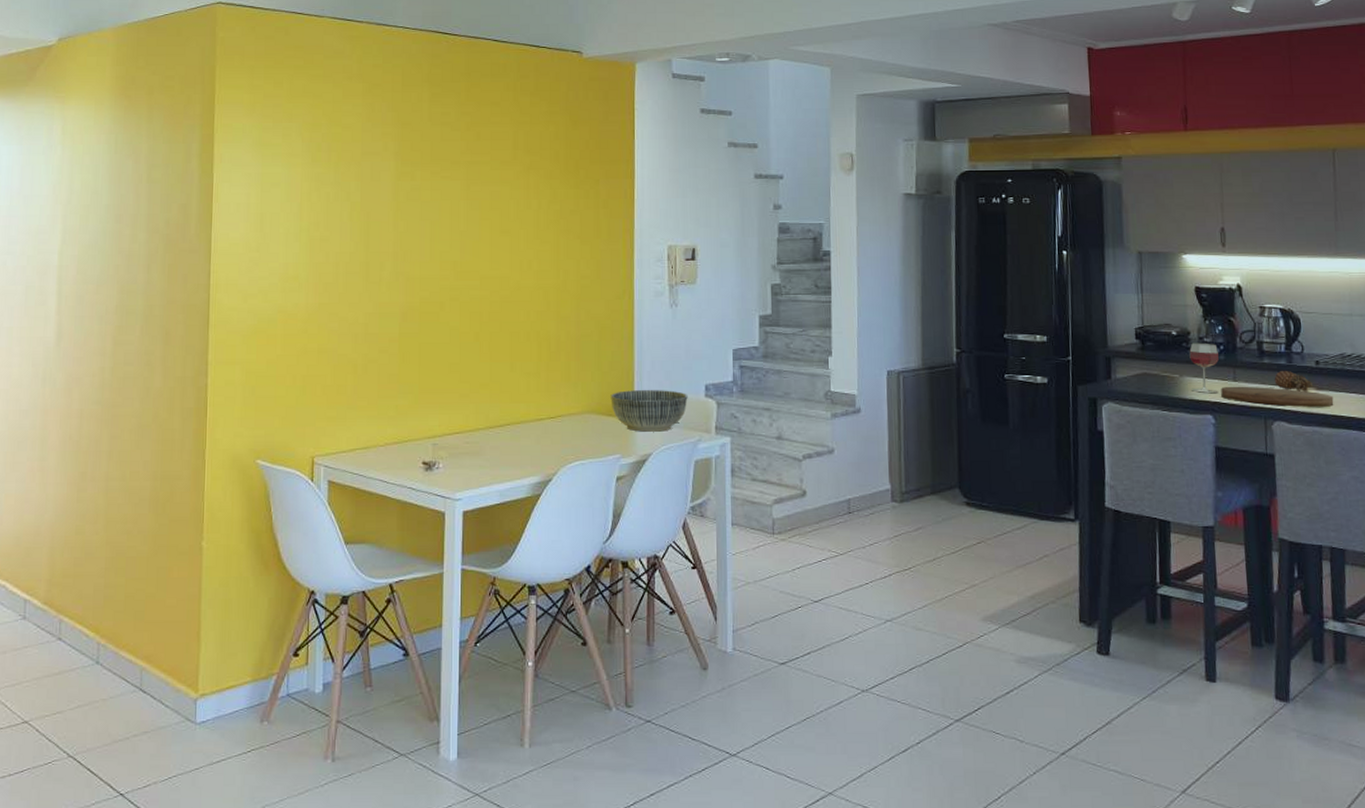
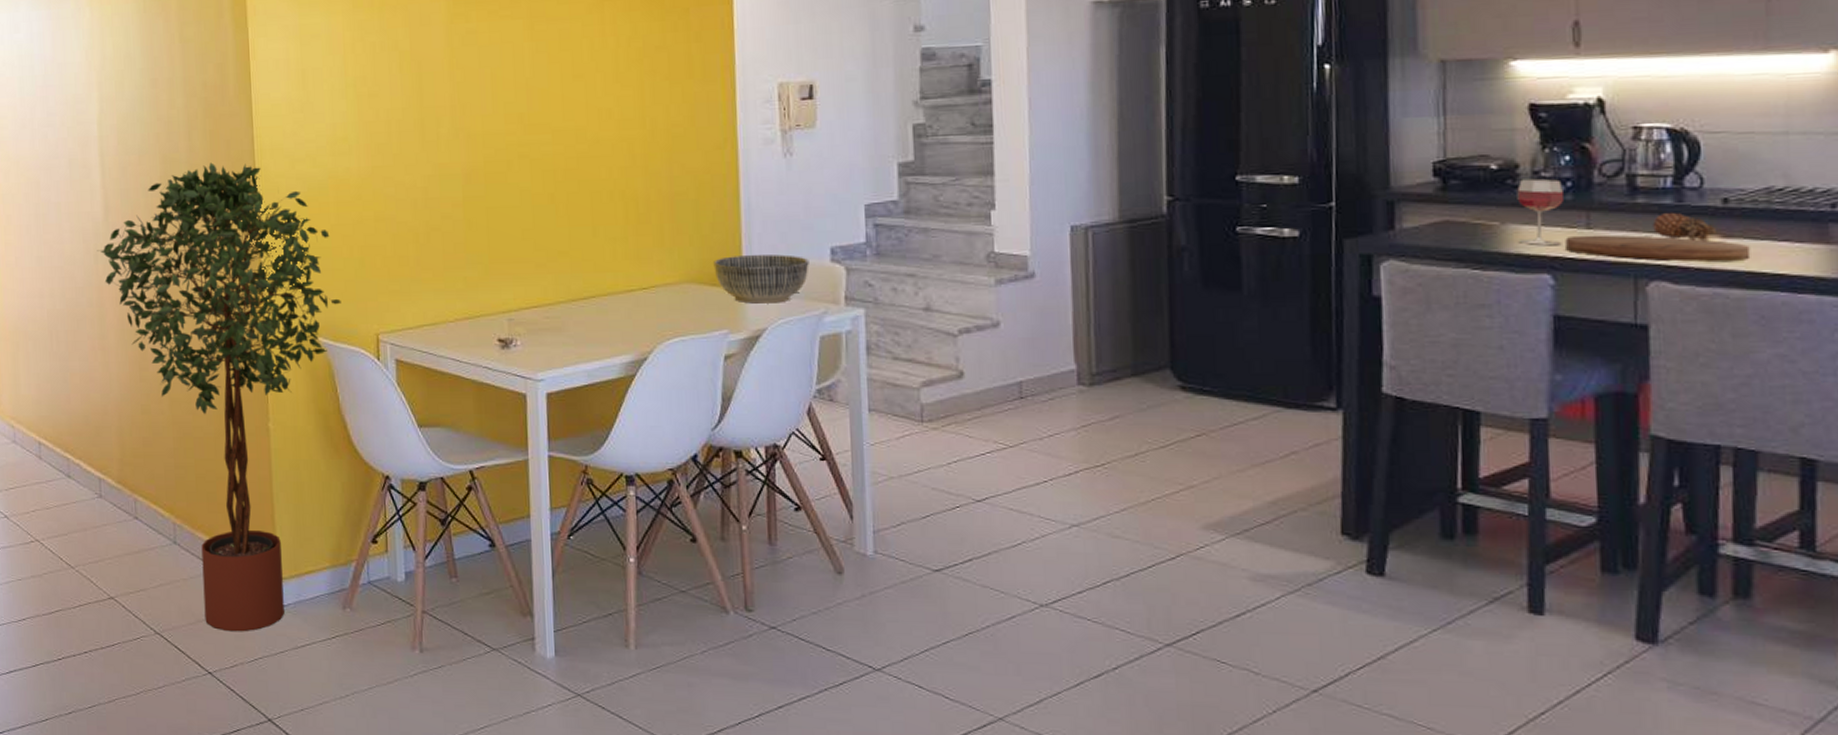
potted tree: none [45,294,281,750] -> present [97,162,341,631]

